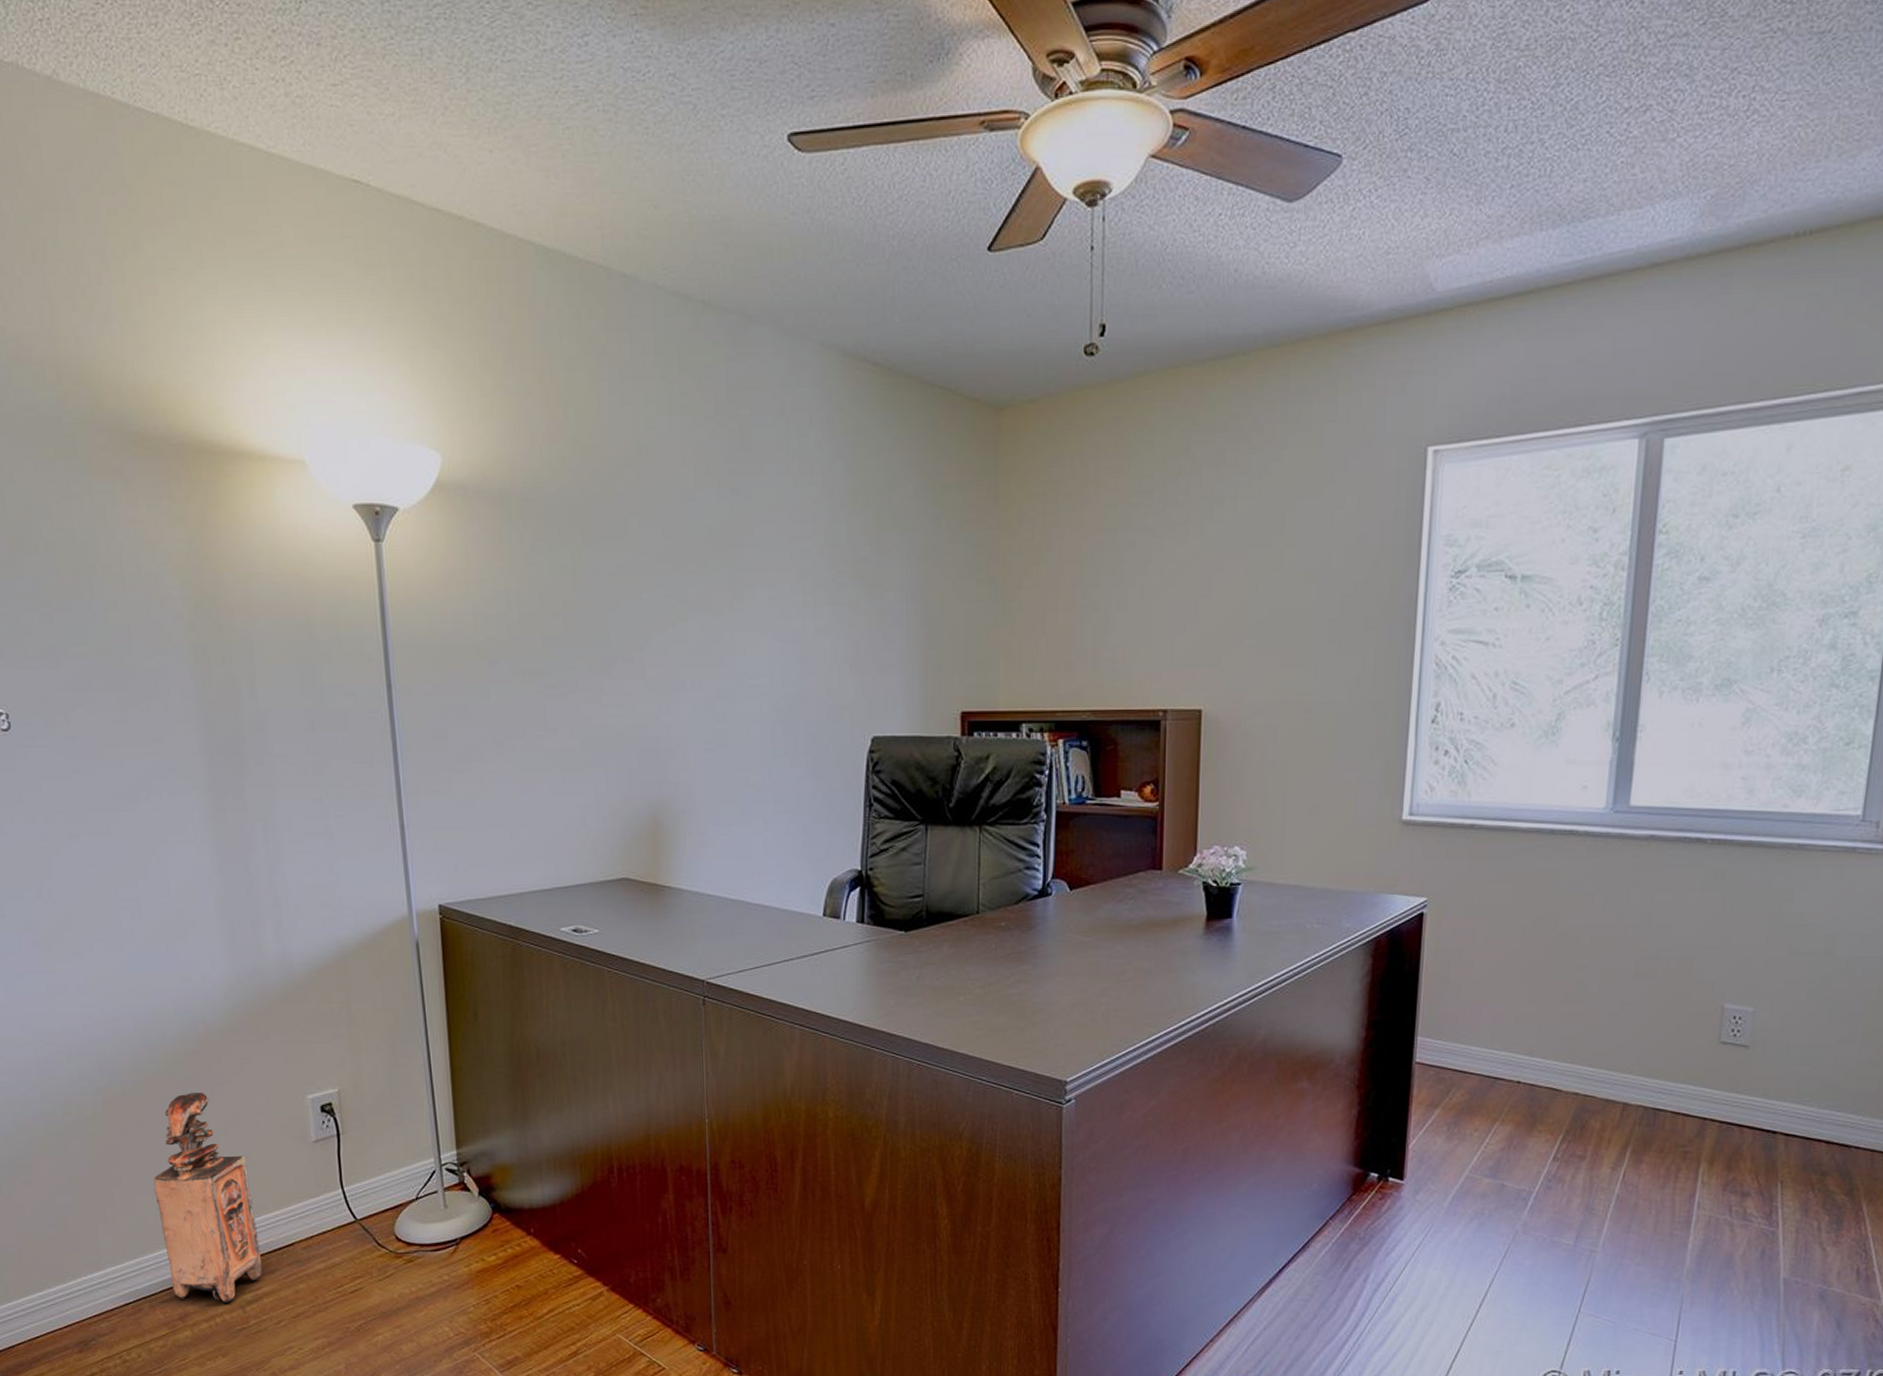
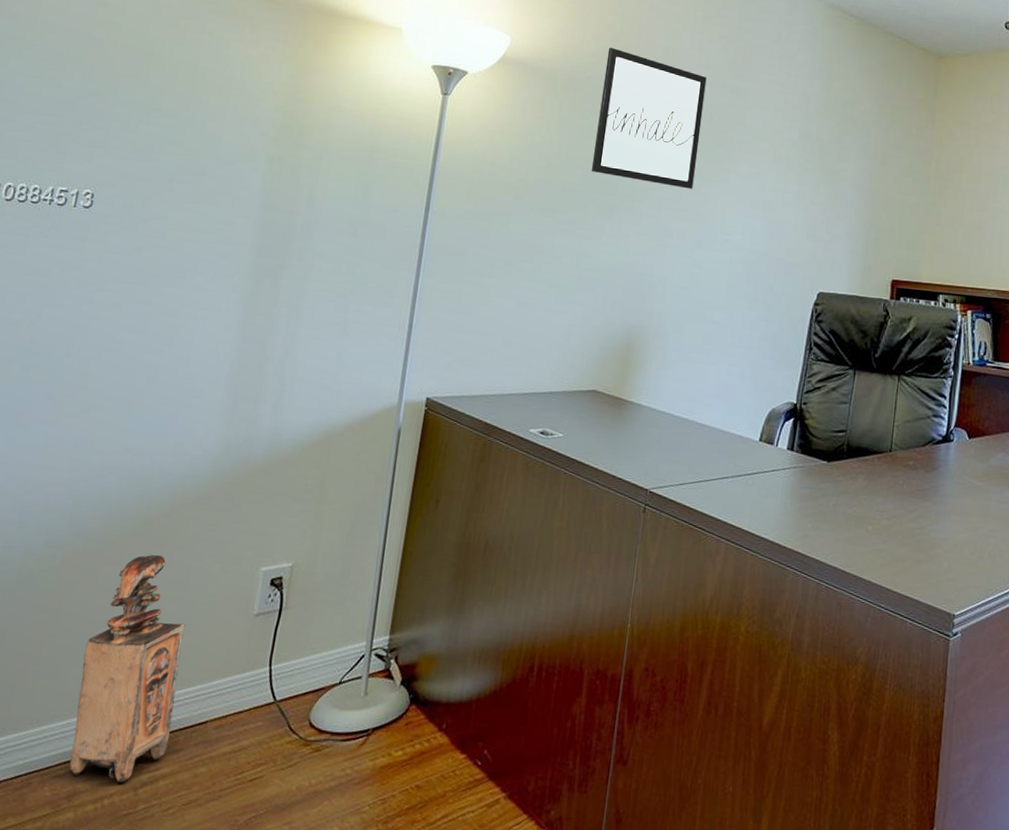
wall art: none [566,452,701,627] -> present [591,48,707,189]

